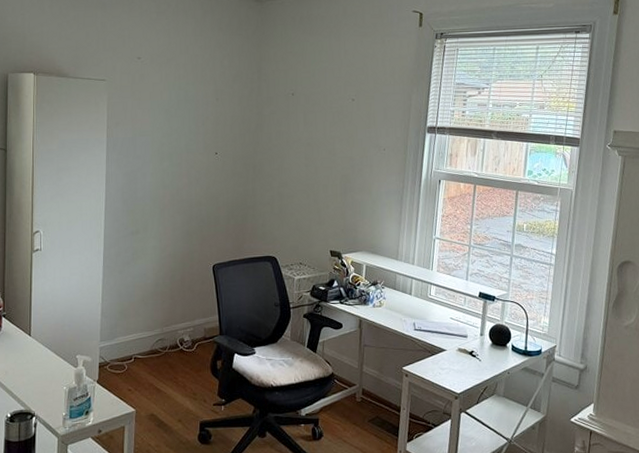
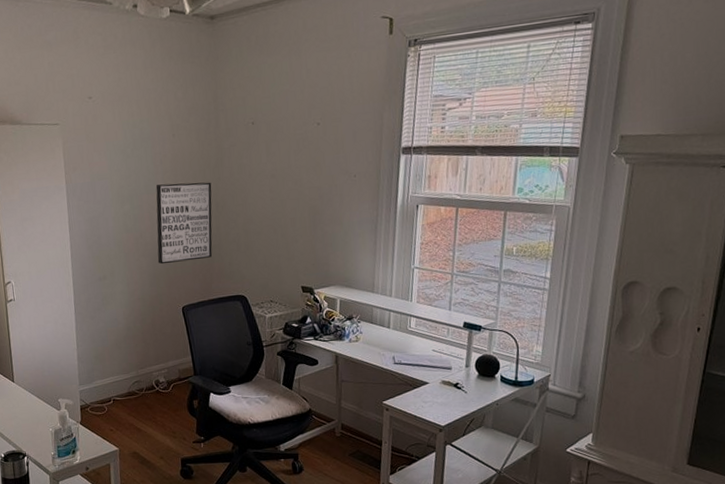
wall art: none [192,144,250,222] -> present [155,182,213,265]

